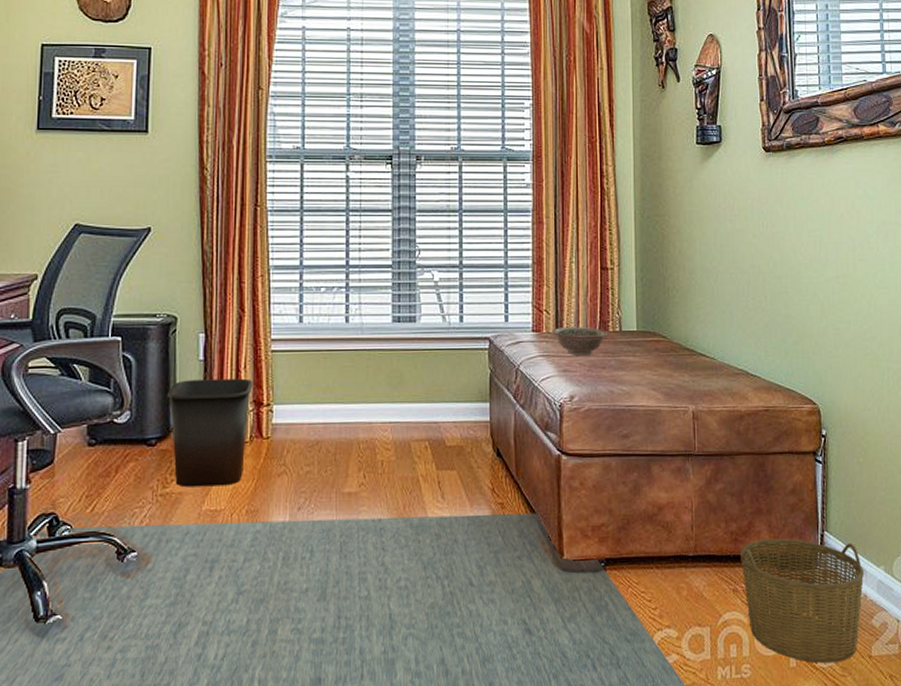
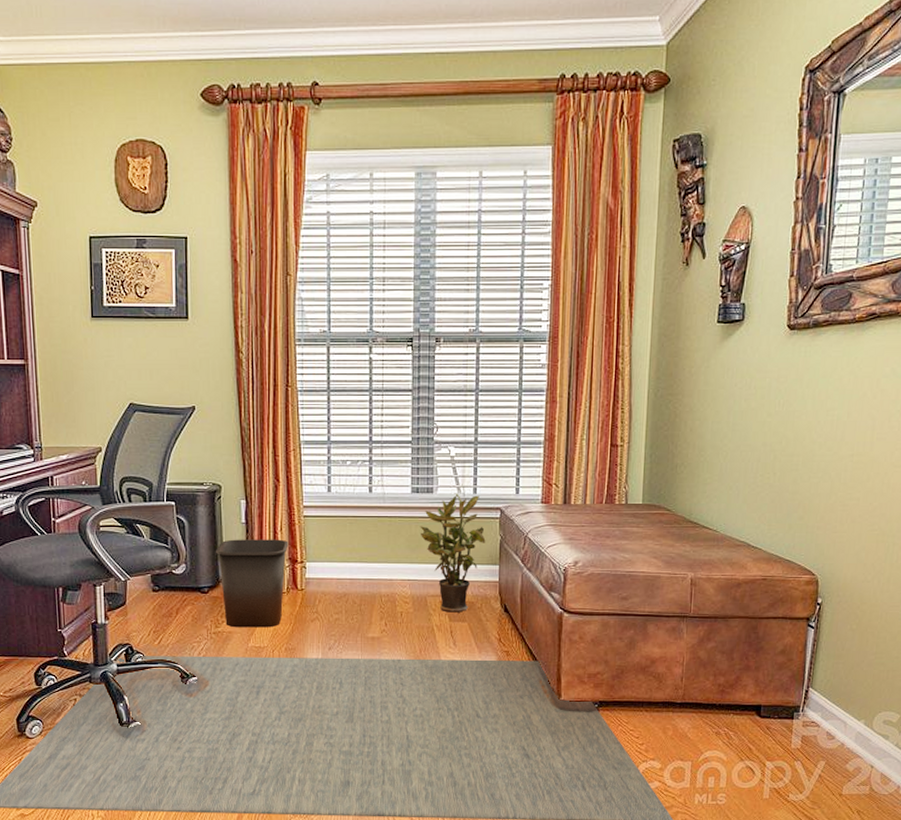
potted plant: none [402,322,474,460] -> present [420,493,486,612]
decorative bowl: present [552,326,609,357] -> none [560,499,615,527]
basket: present [740,538,865,663] -> none [725,692,845,798]

